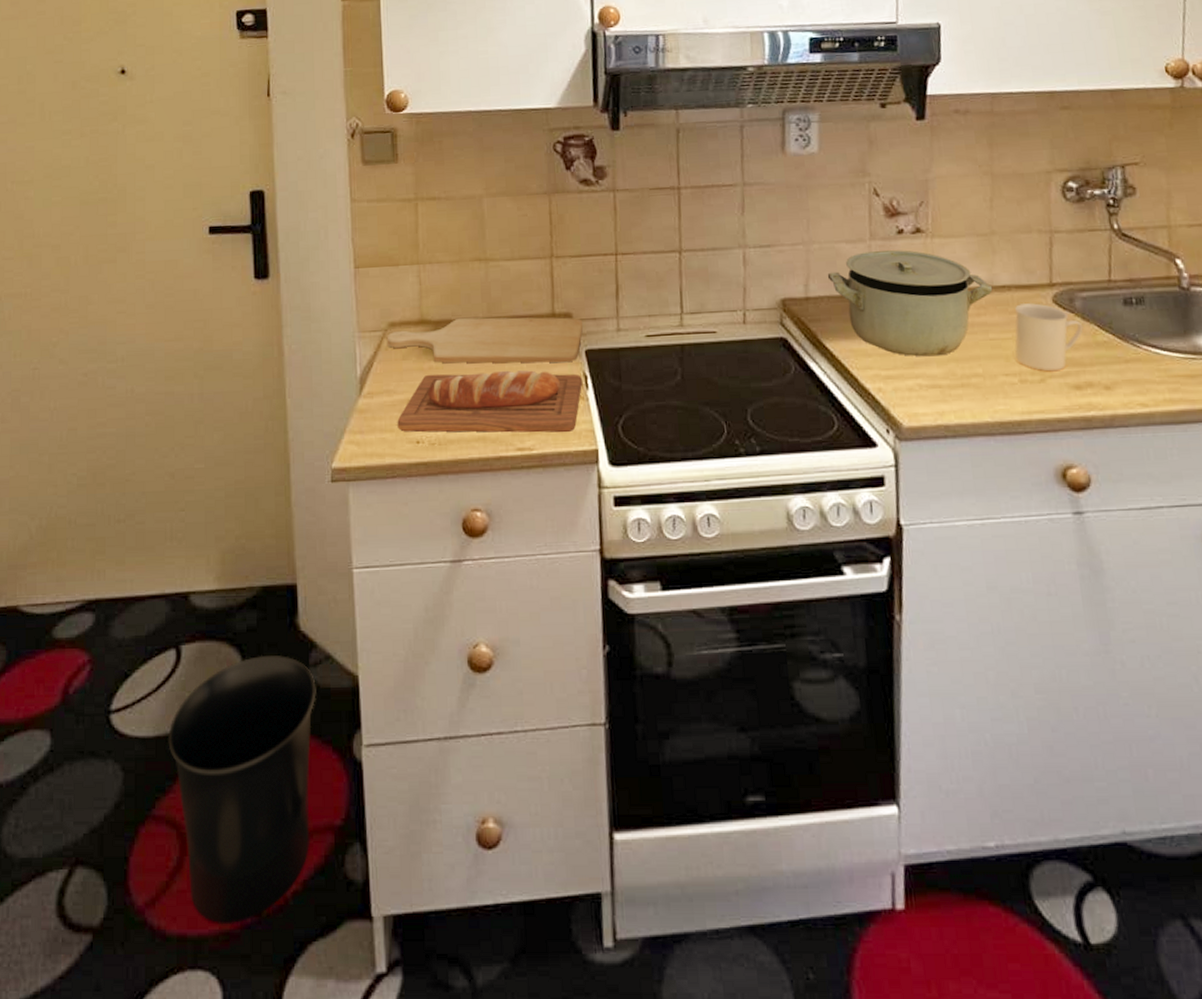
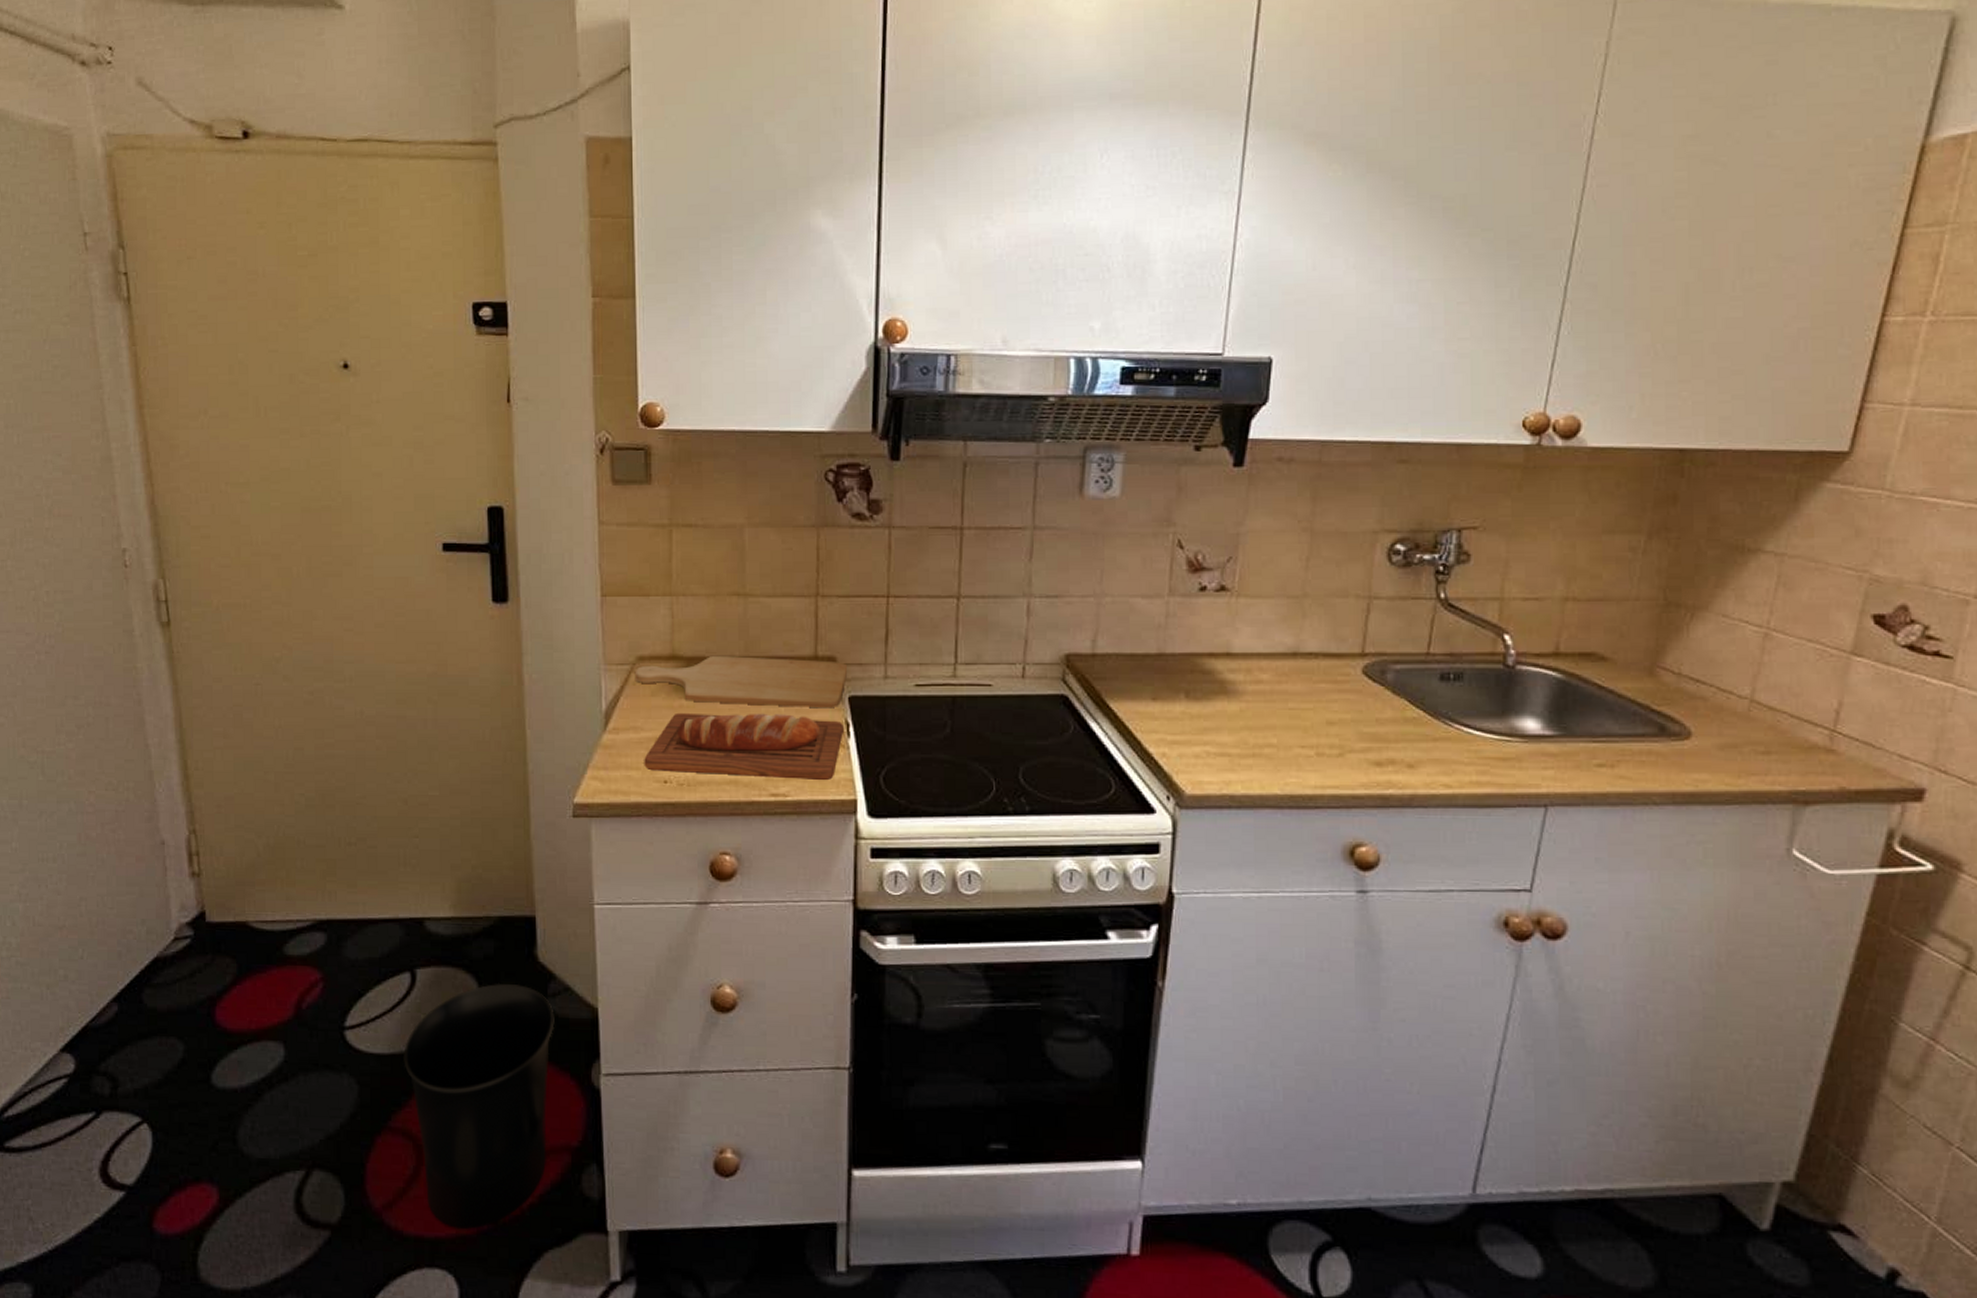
saucepan: present [827,250,993,357] -> none [1118,608,1298,723]
mug: present [1014,302,1084,372] -> none [1313,672,1392,746]

